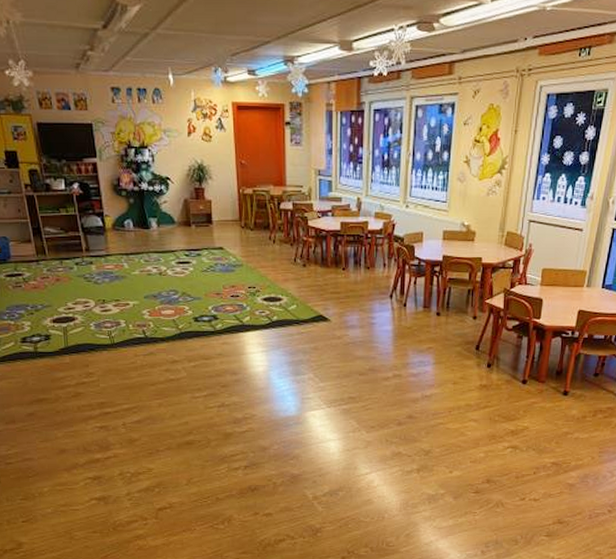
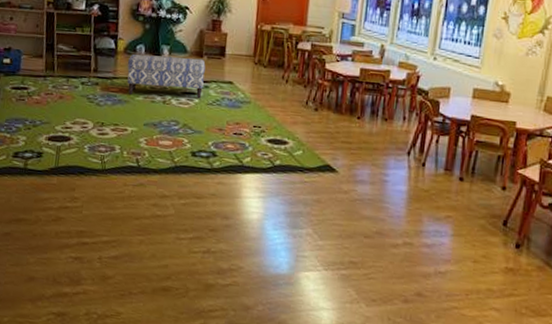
bench: none [117,228,196,270] -> present [127,53,206,99]

